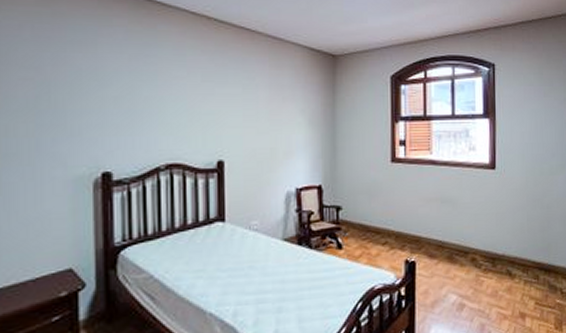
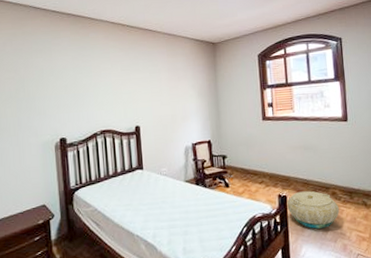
basket: none [415,255,478,305] -> present [287,191,339,229]

